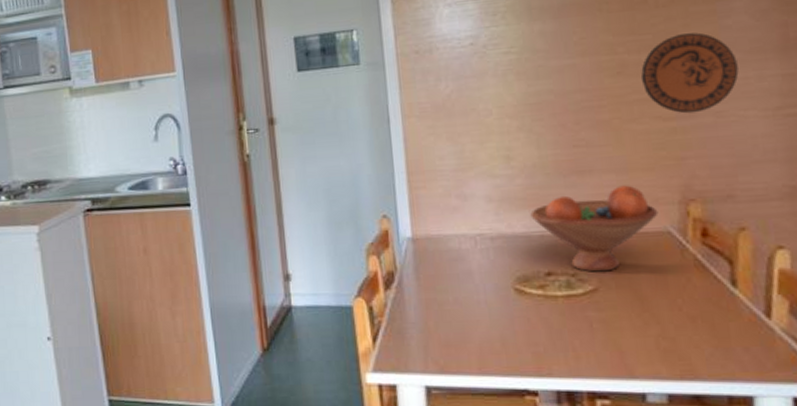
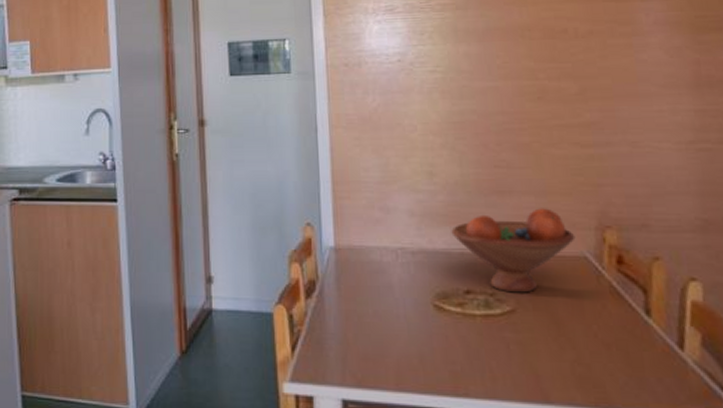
decorative plate: present [640,32,739,114] -> none [560,64,654,142]

